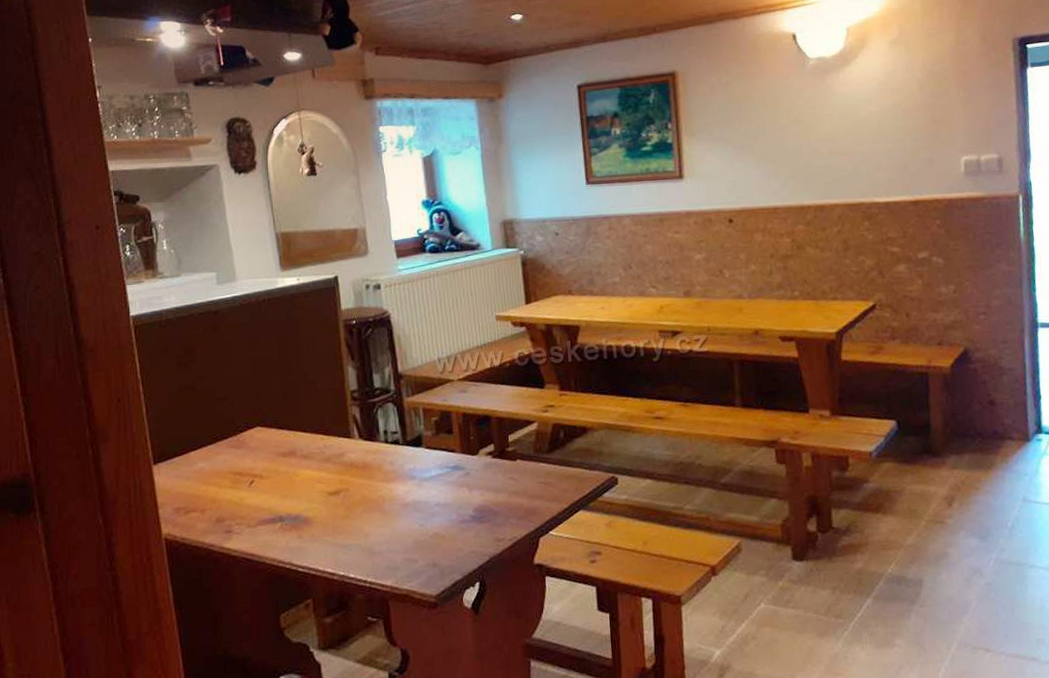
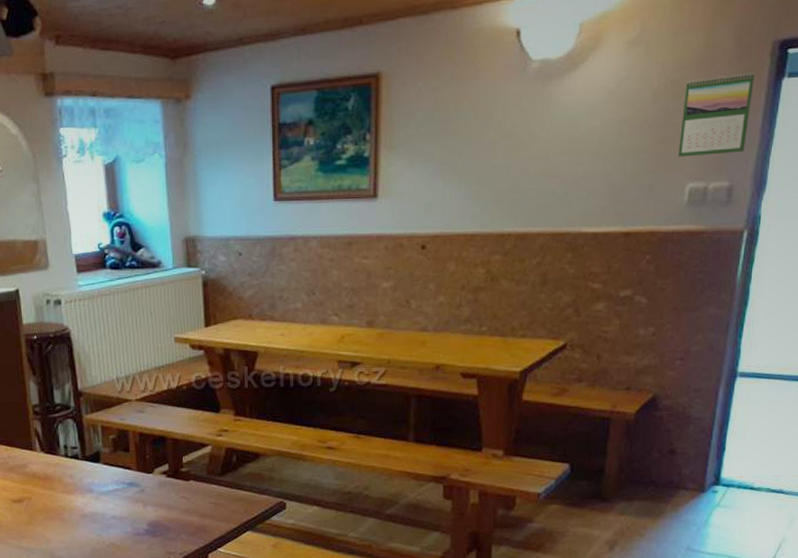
calendar: none [945,64,1006,135] -> present [677,72,755,158]

